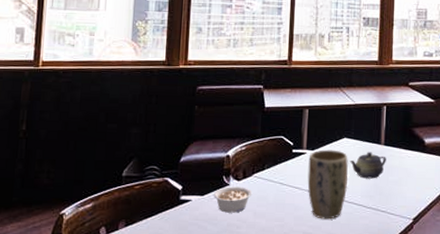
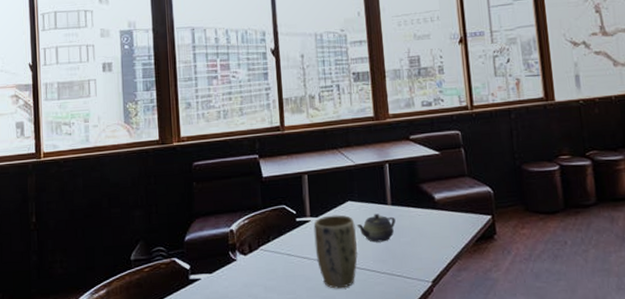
legume: present [213,186,253,213] -> none [221,261,261,289]

